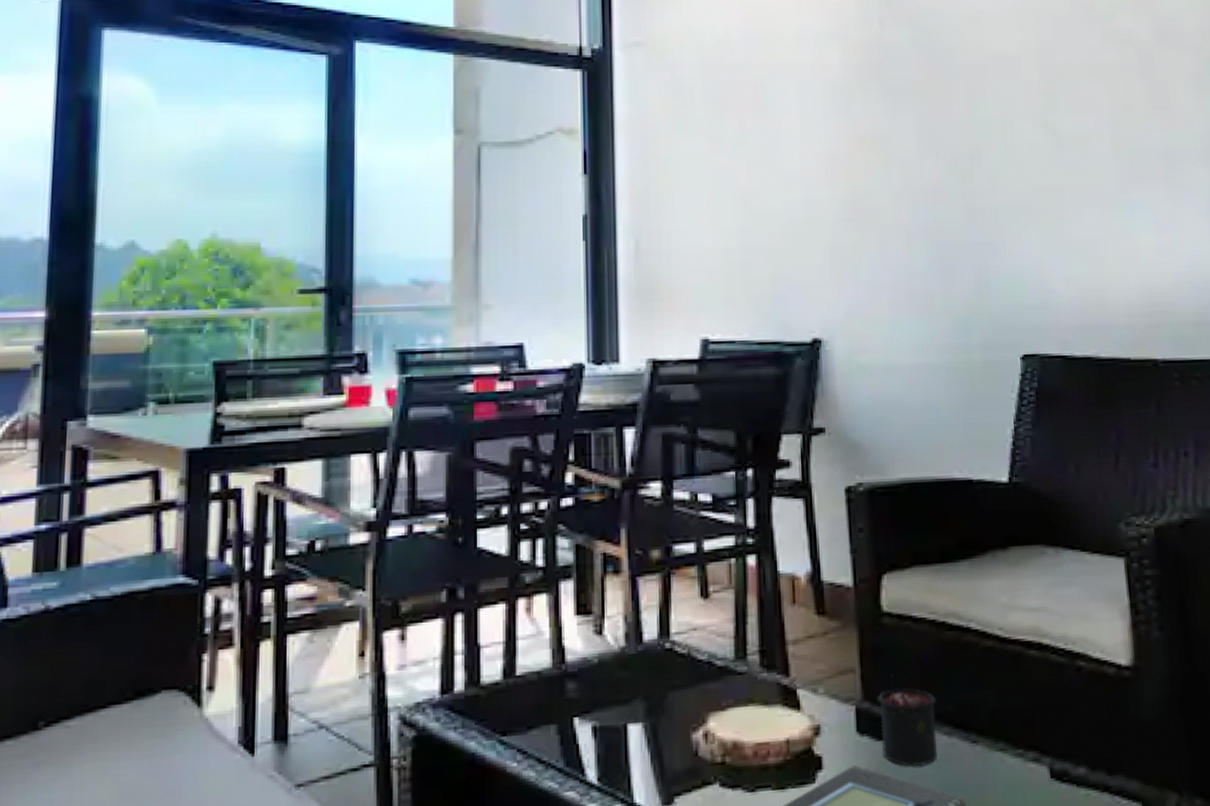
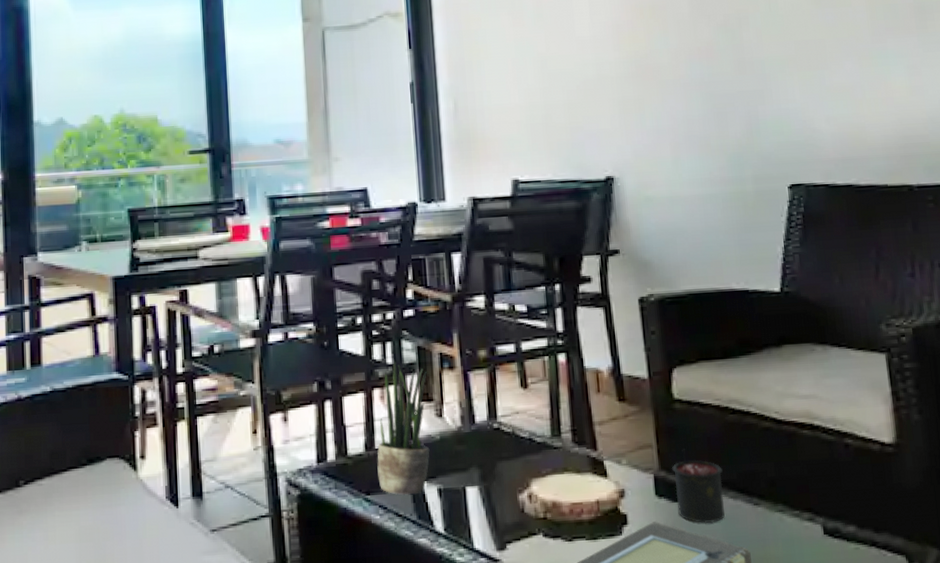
potted plant: none [517,561,586,735] -> present [377,359,430,495]

